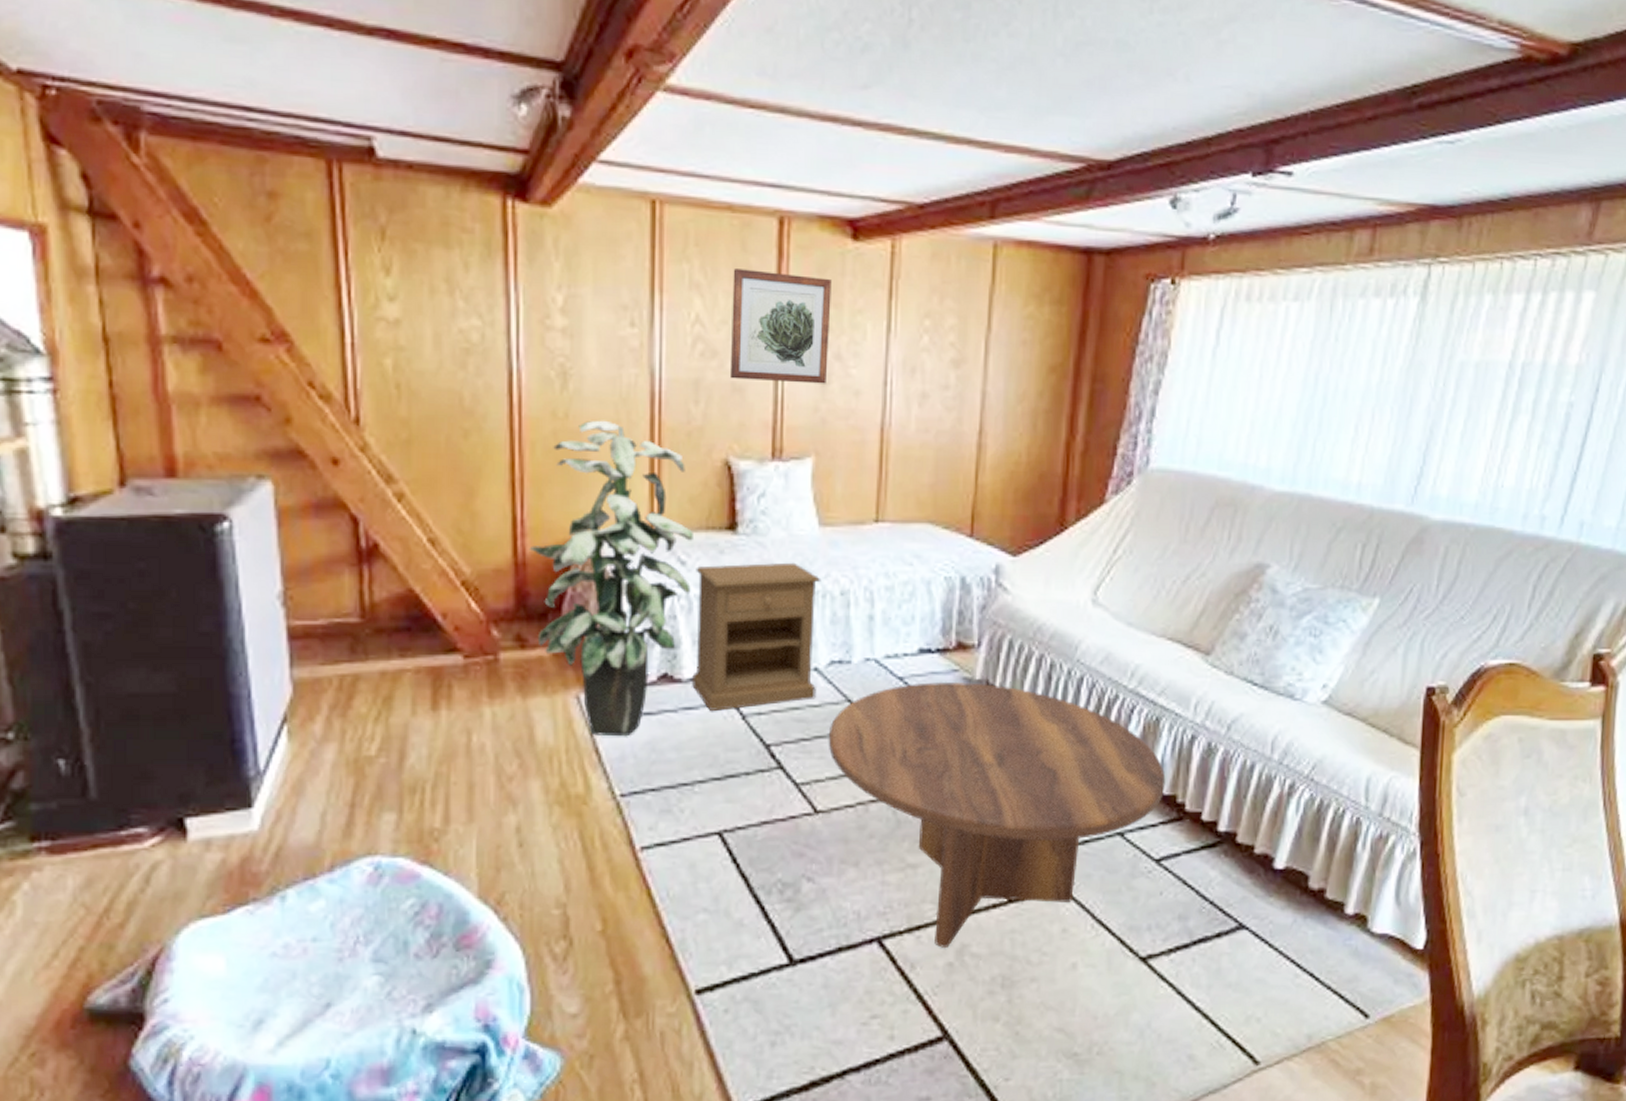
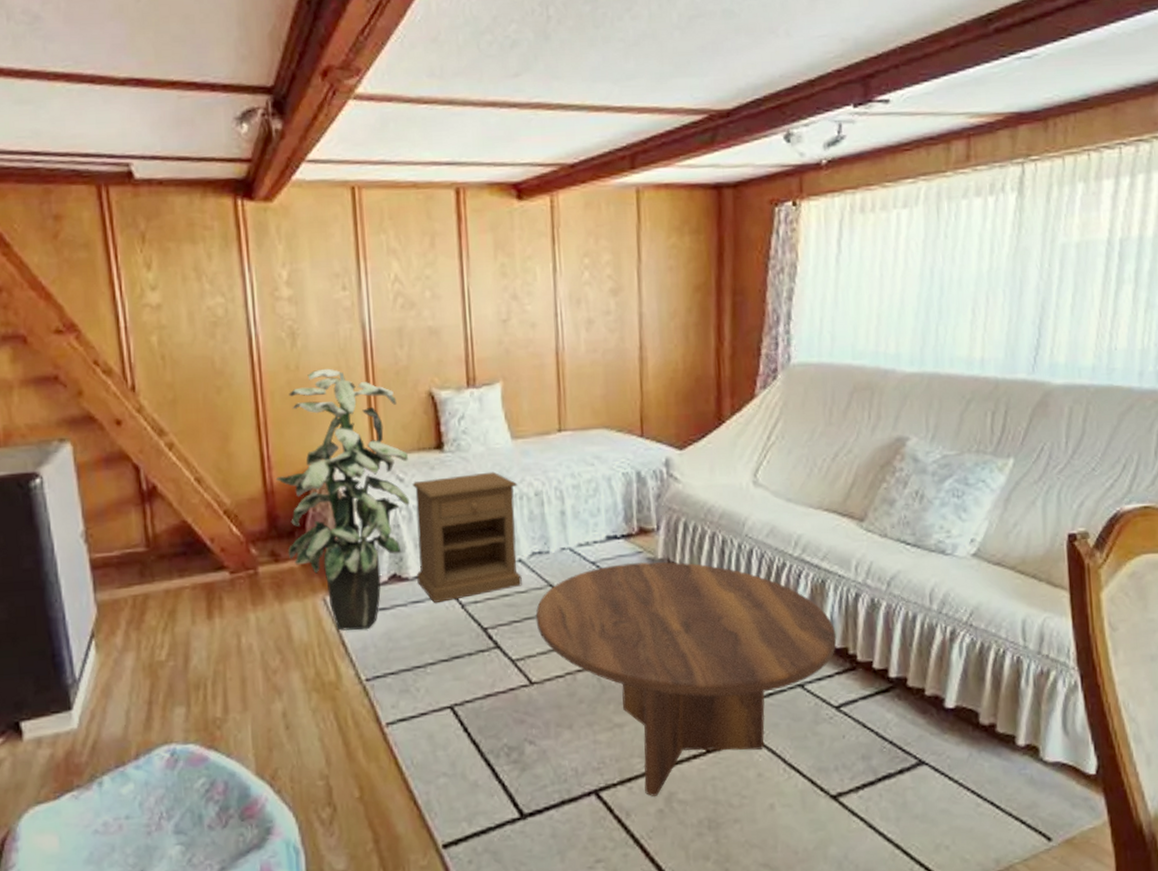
wall art: present [729,269,832,384] -> none [422,233,507,324]

